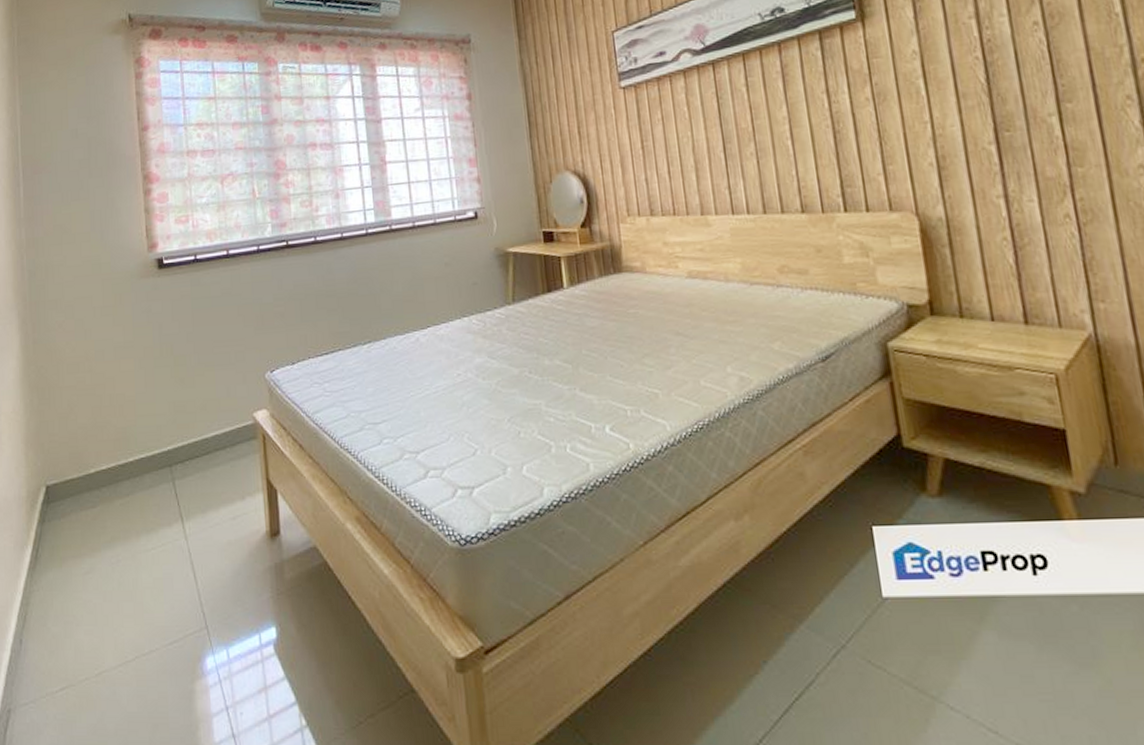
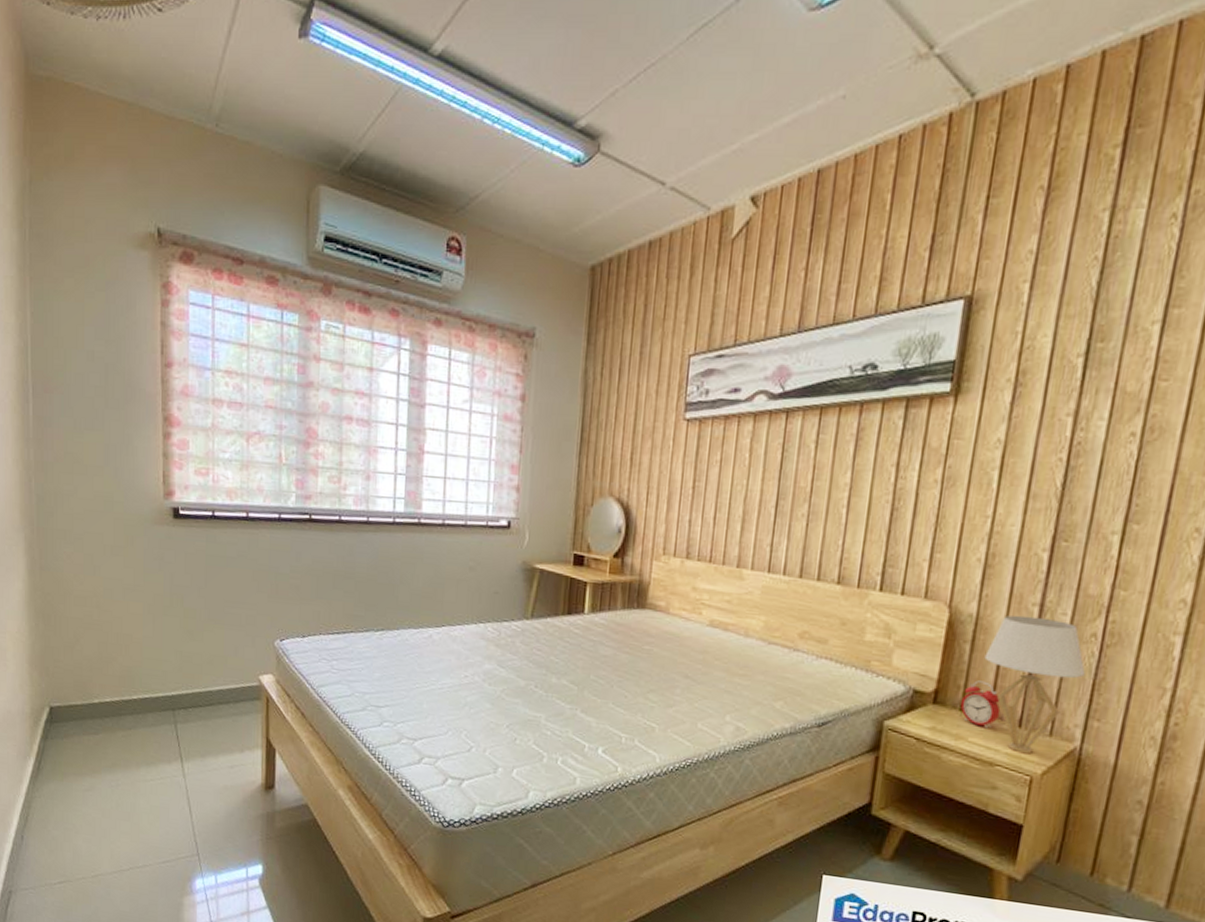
alarm clock: none [957,282,1002,332] -> present [960,680,1001,729]
table lamp: none [966,208,1073,351] -> present [984,615,1086,754]

